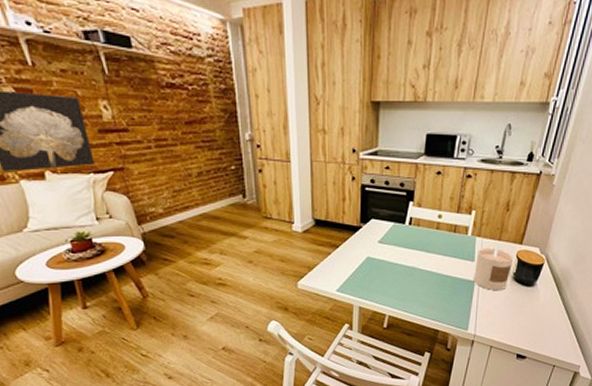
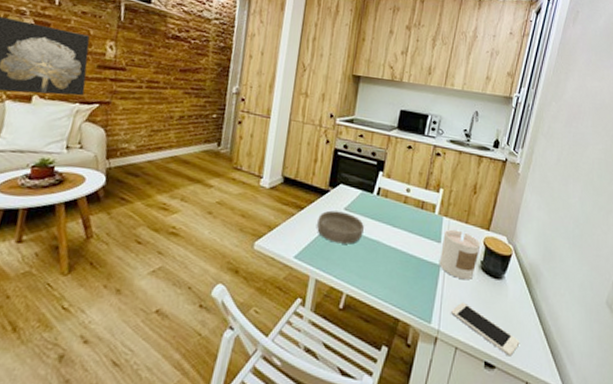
bowl: none [354,245,399,274] -> present [317,210,364,244]
cell phone: none [486,309,549,348] -> present [451,302,520,357]

